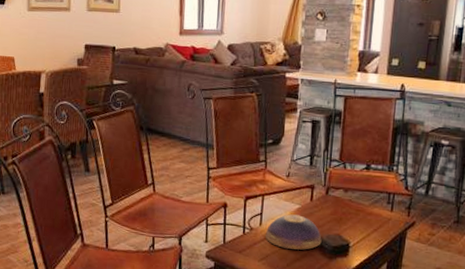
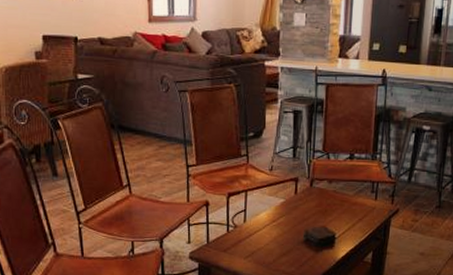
decorative bowl: present [265,214,322,250] -> none [249,209,308,245]

